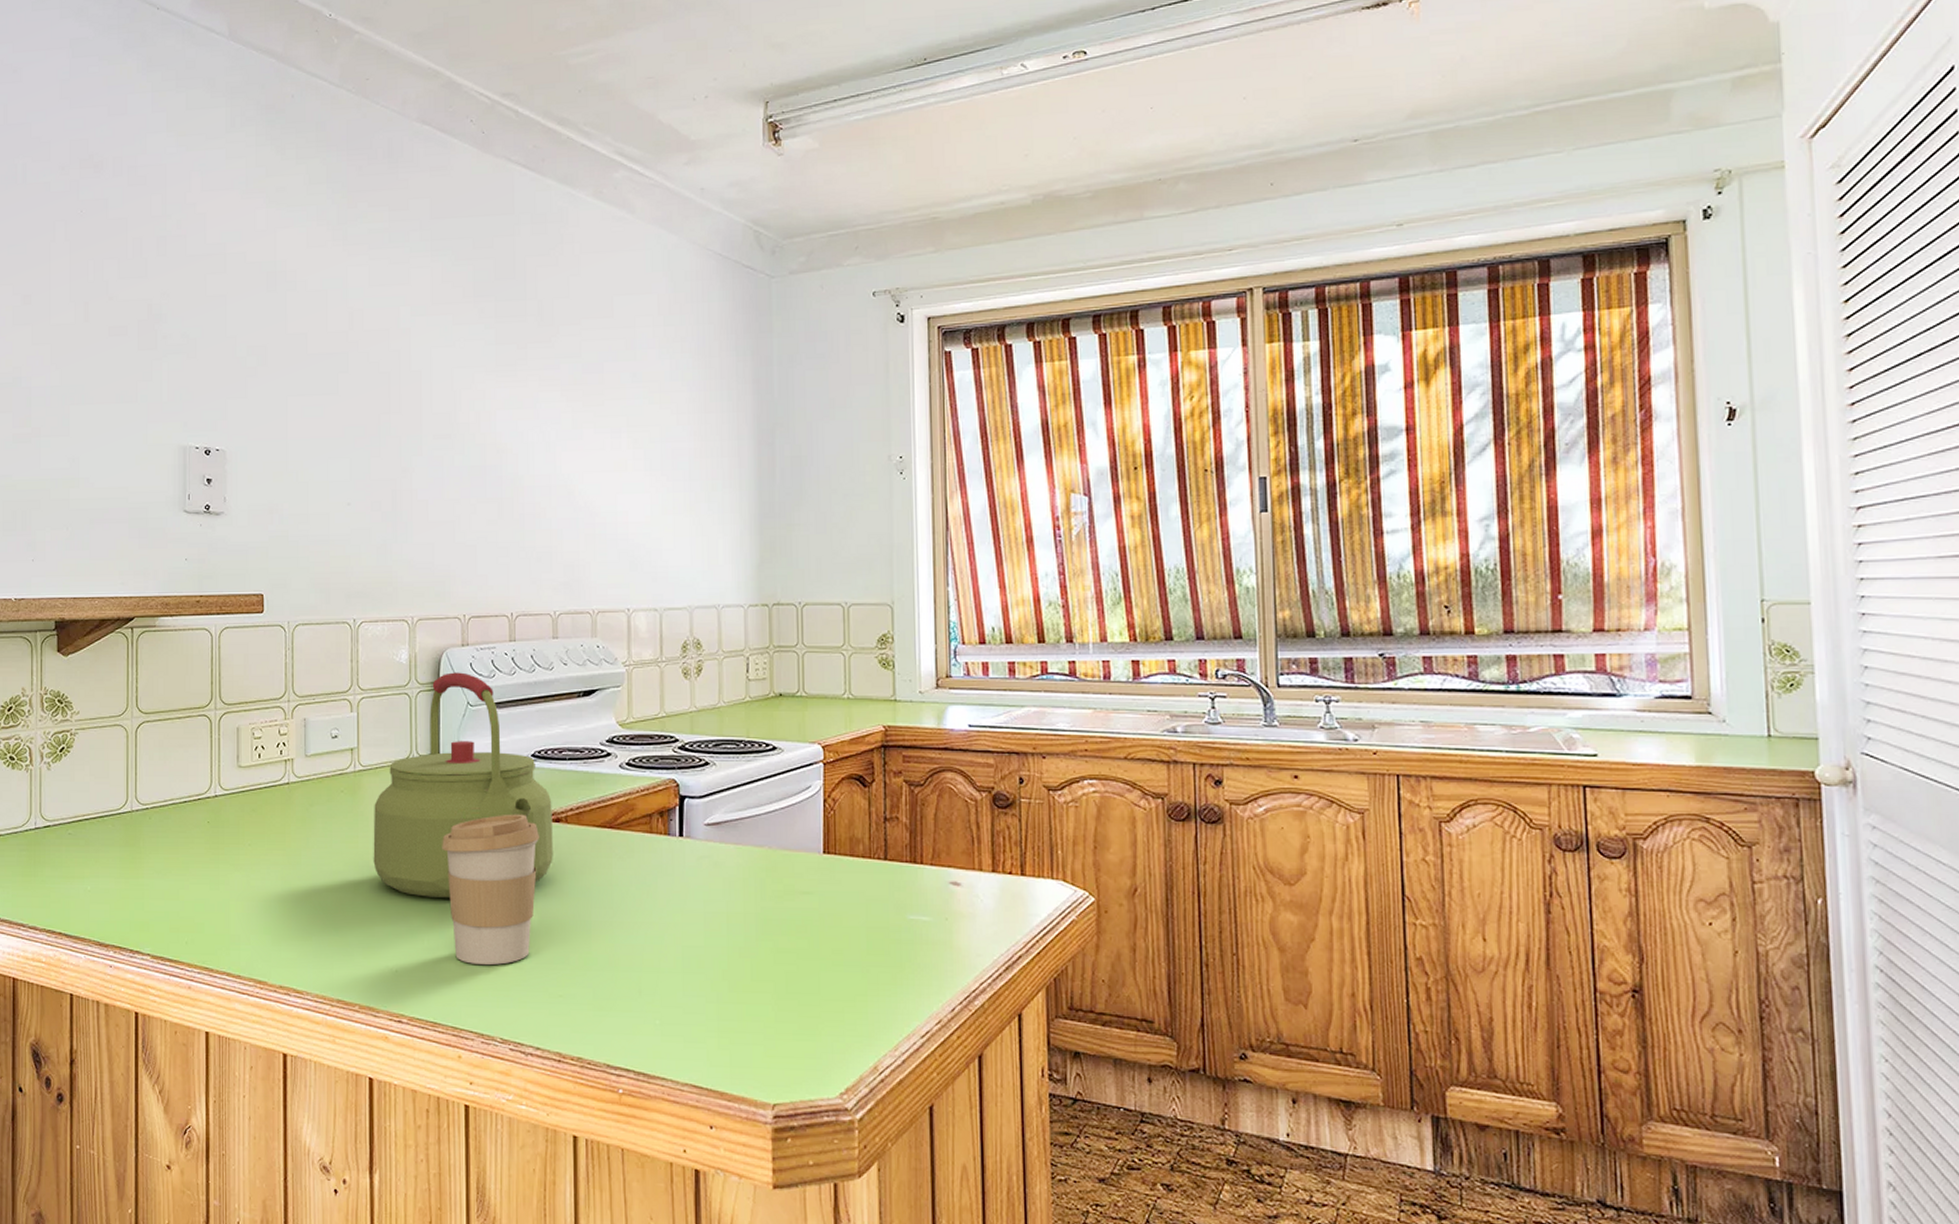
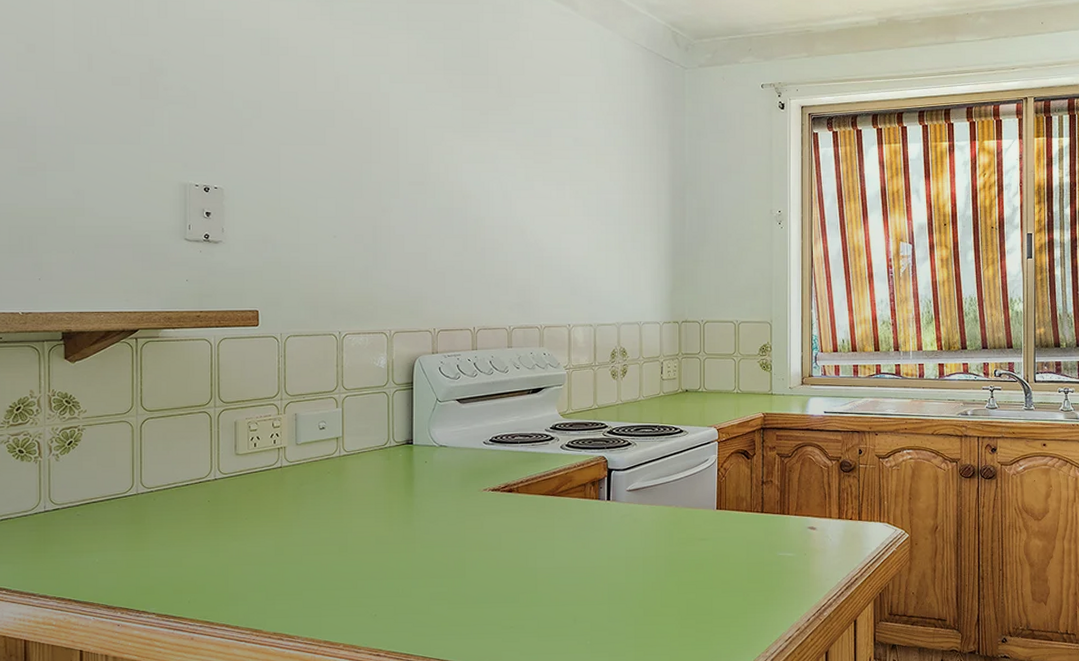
kettle: present [373,672,553,898] -> none [355,375,507,555]
coffee cup: present [442,814,540,965] -> none [414,486,496,606]

